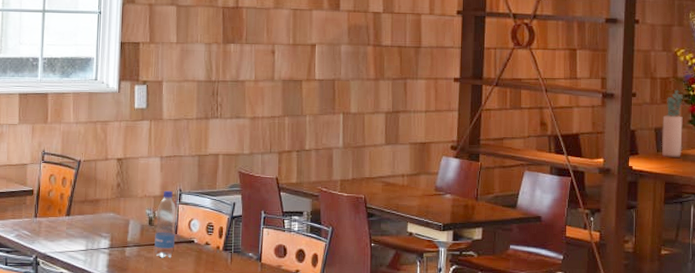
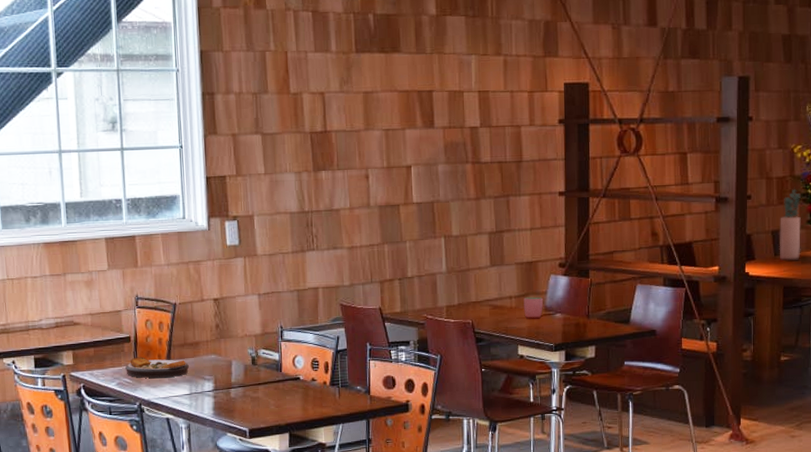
plate: none [24,210,88,233] -> present [124,357,190,379]
bottle: present [154,190,177,258] -> none [259,328,281,397]
cup: none [415,176,435,199] -> present [523,297,544,320]

